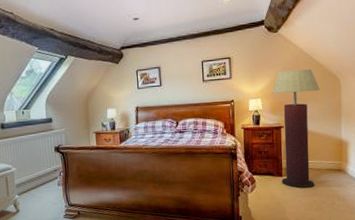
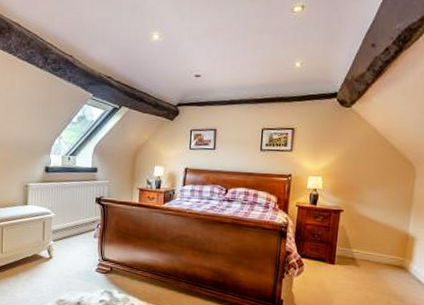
floor lamp: present [272,69,320,189] -> none [333,150,391,282]

